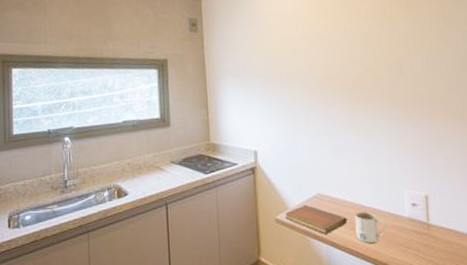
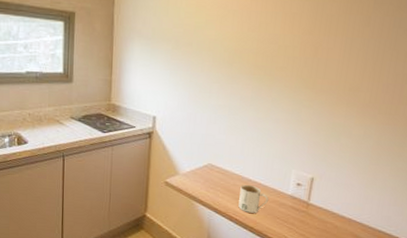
notebook: present [285,205,347,235] -> none [175,173,233,201]

